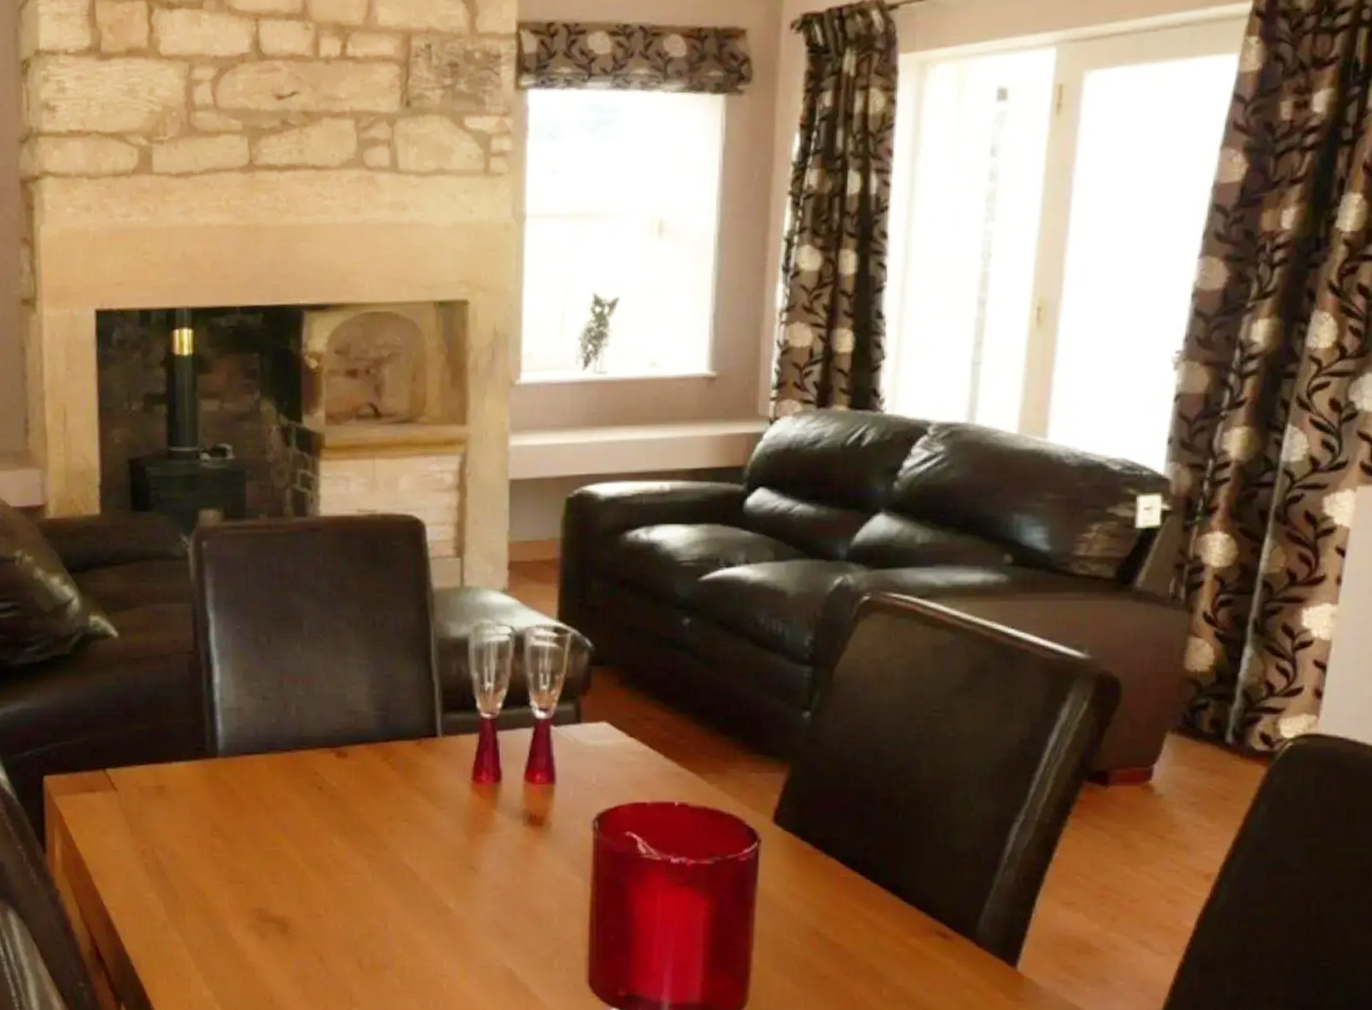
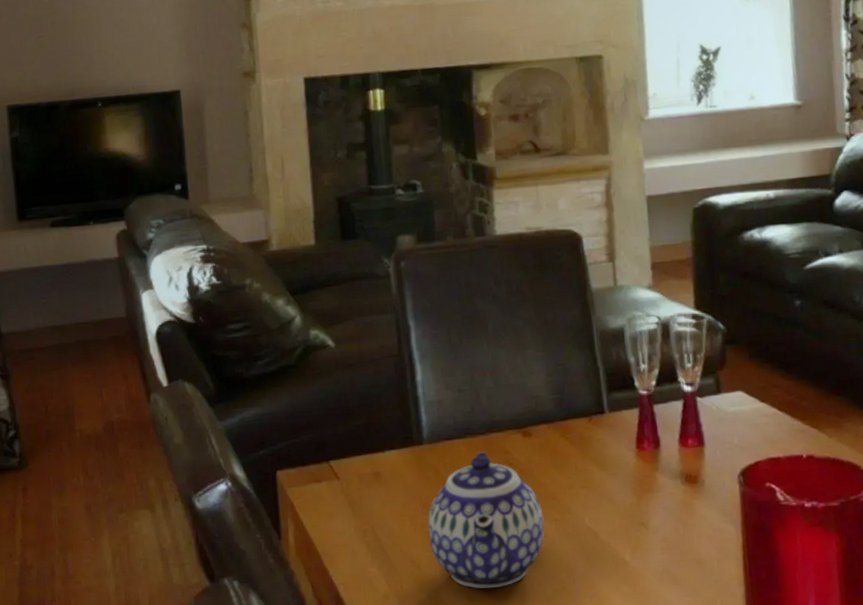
teapot: none [218,771,355,927] -> present [428,452,545,589]

